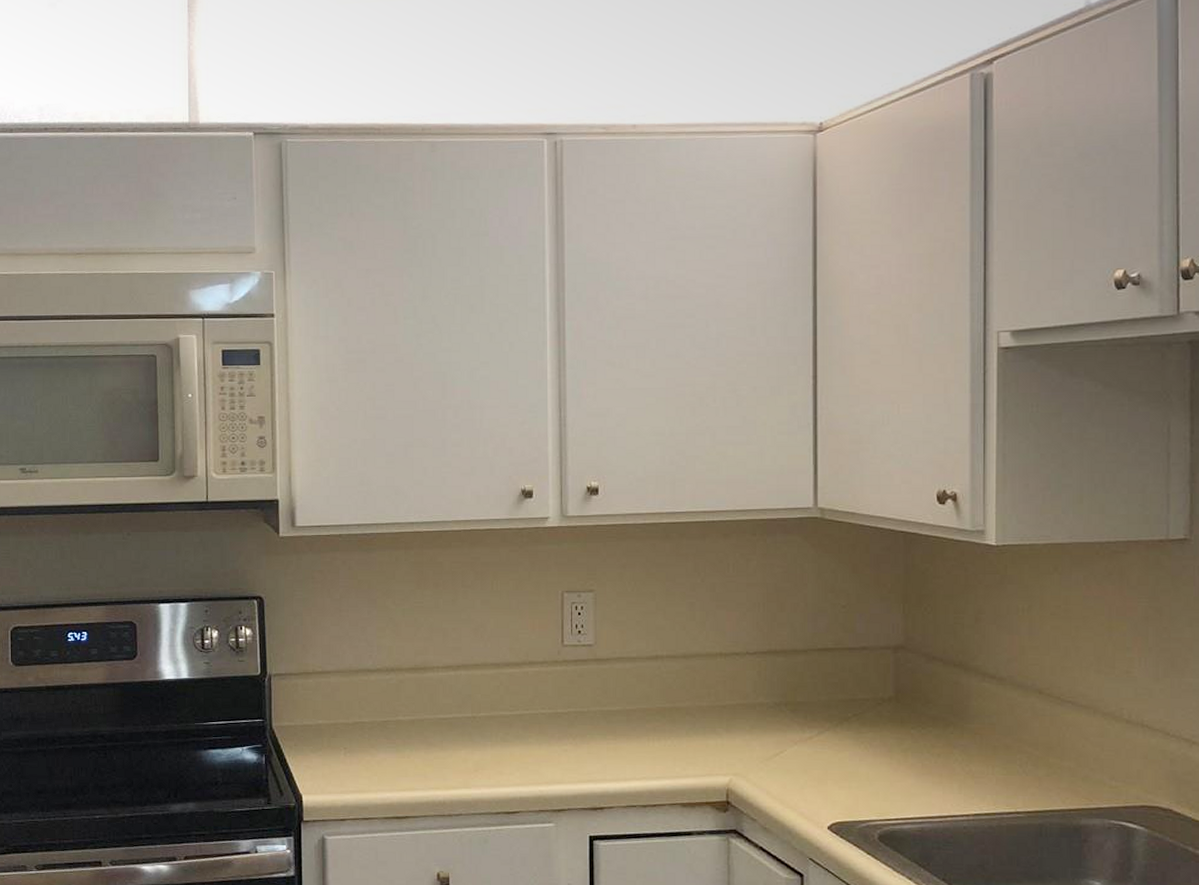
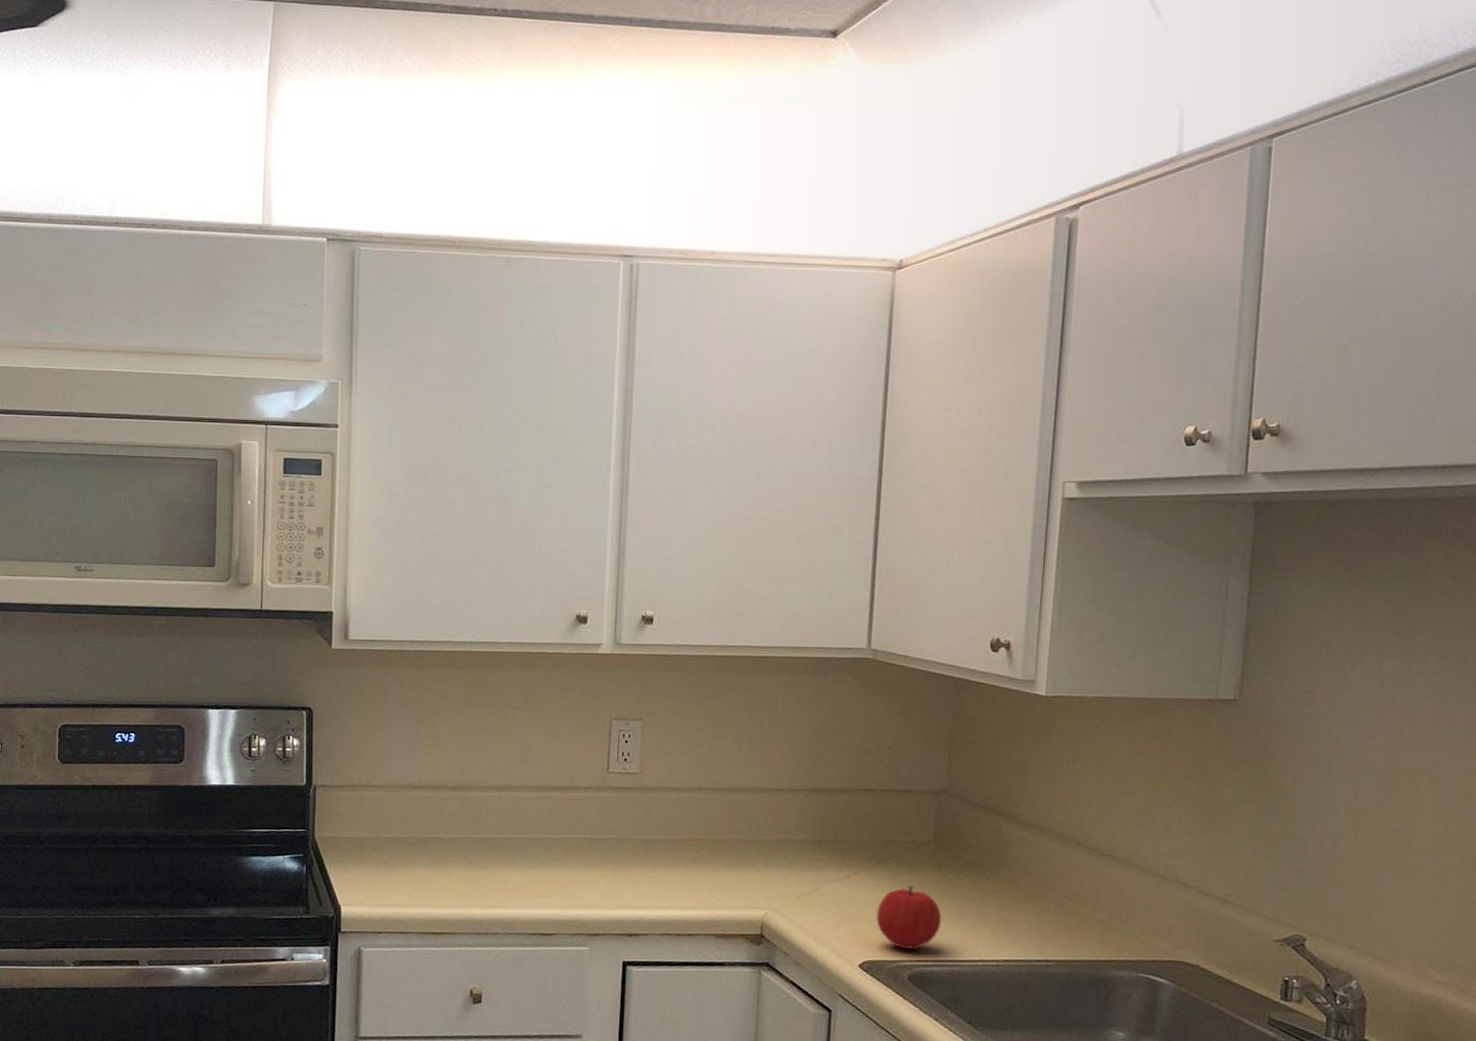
fruit: none [842,743,908,809] -> present [876,885,942,950]

